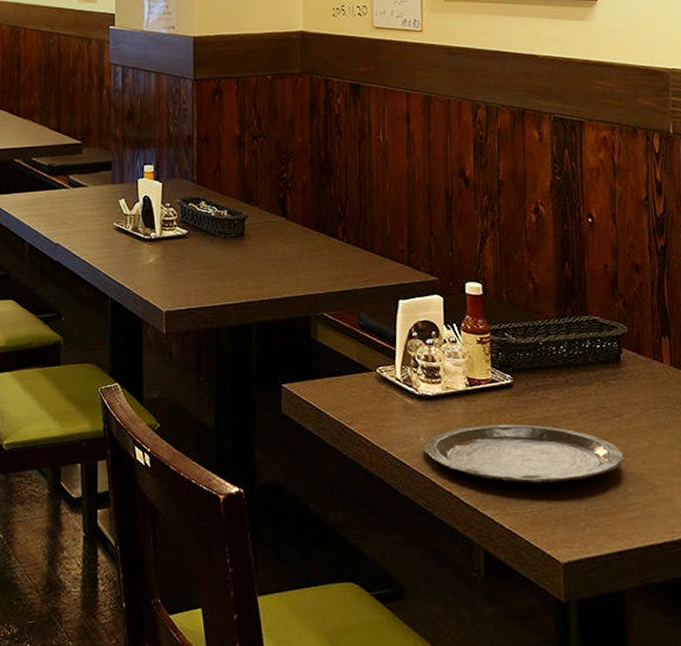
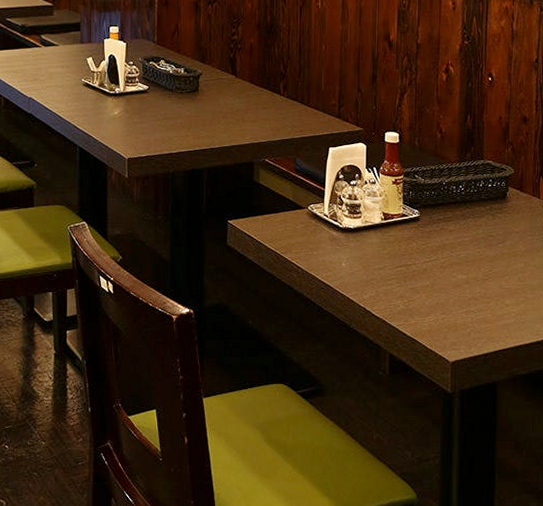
plate: present [423,424,625,484] -> none [344,251,505,299]

